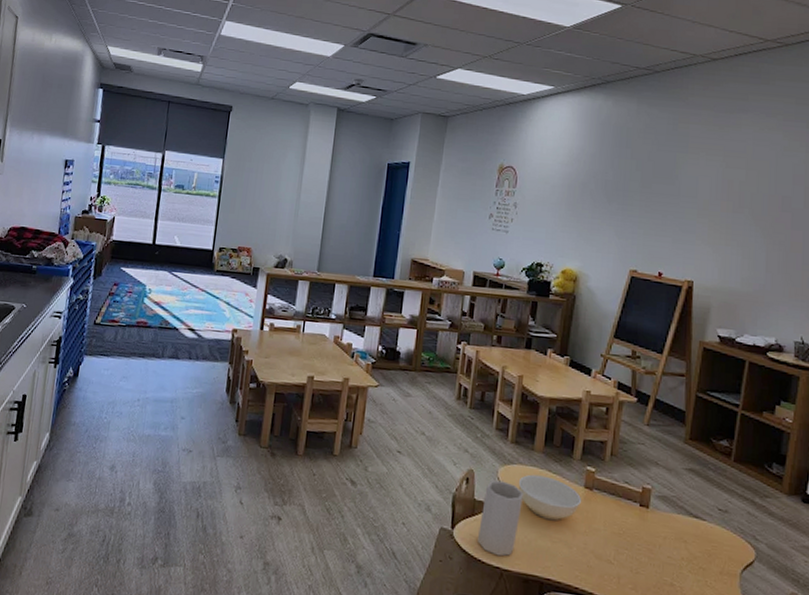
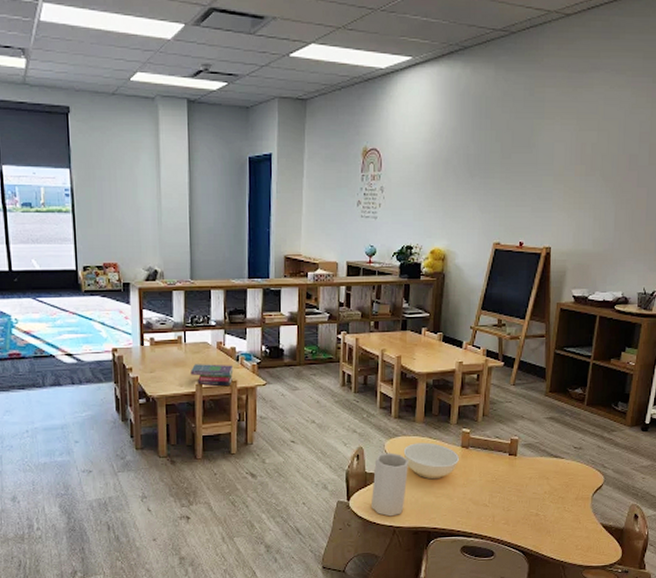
books: none [304,355,348,383] -> present [191,364,234,387]

